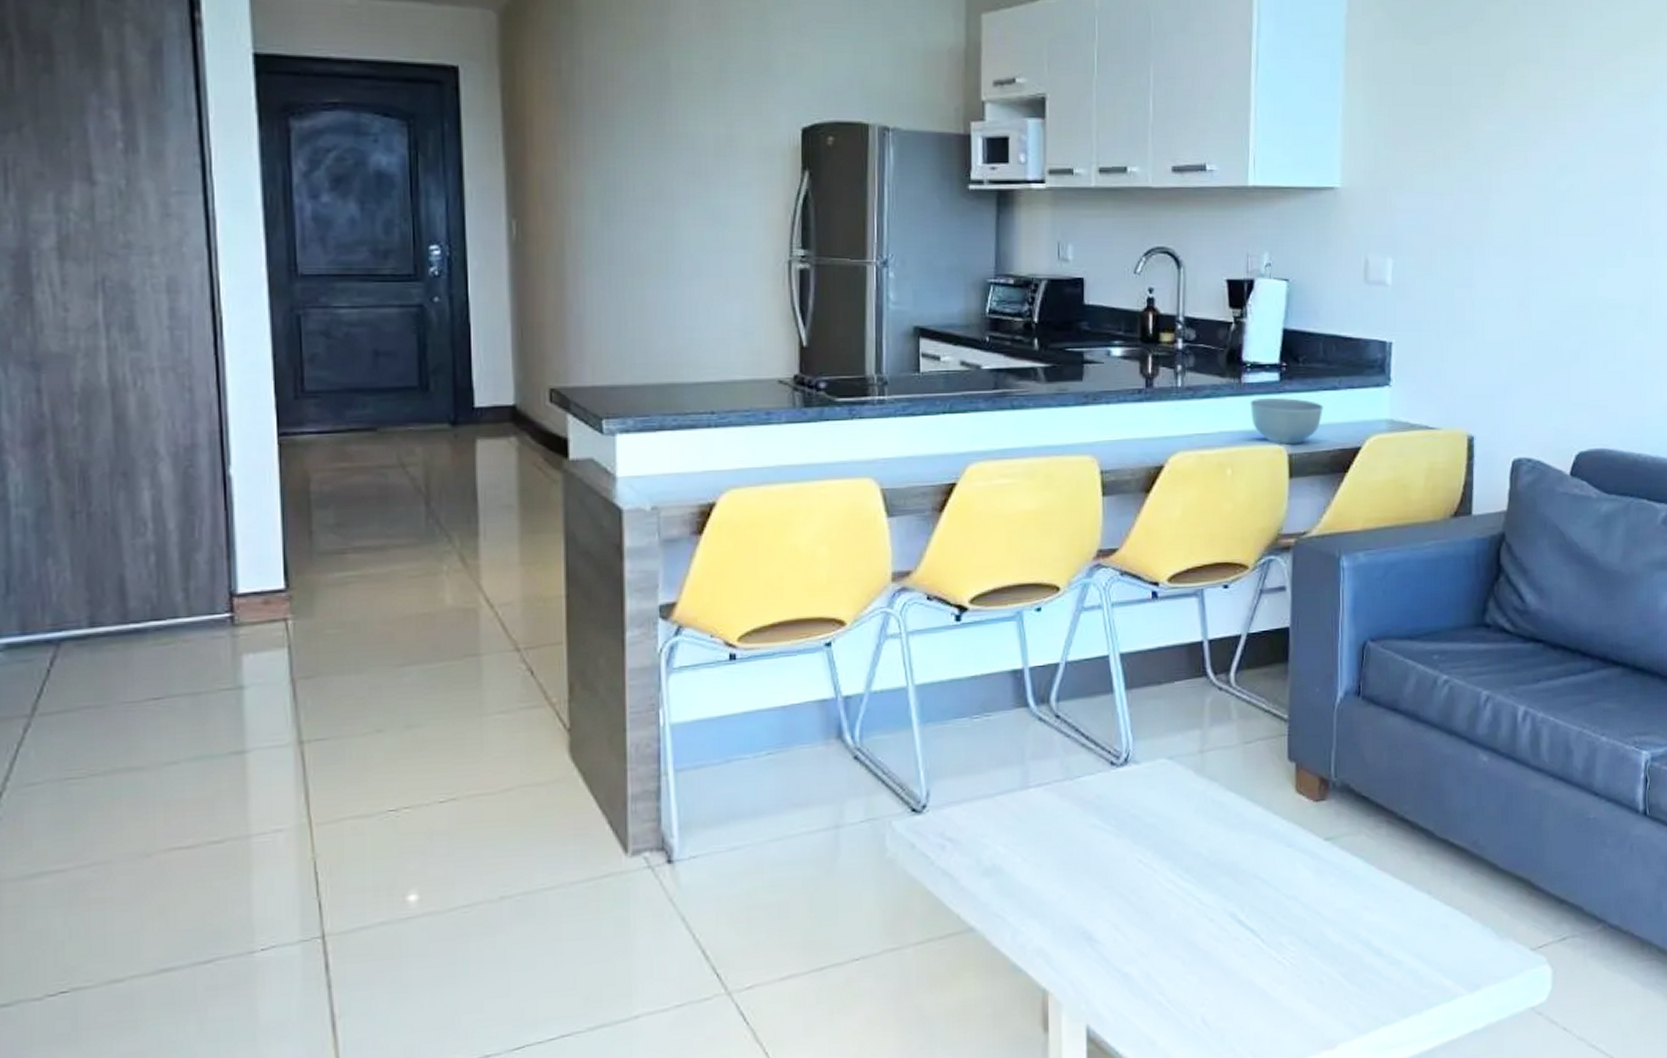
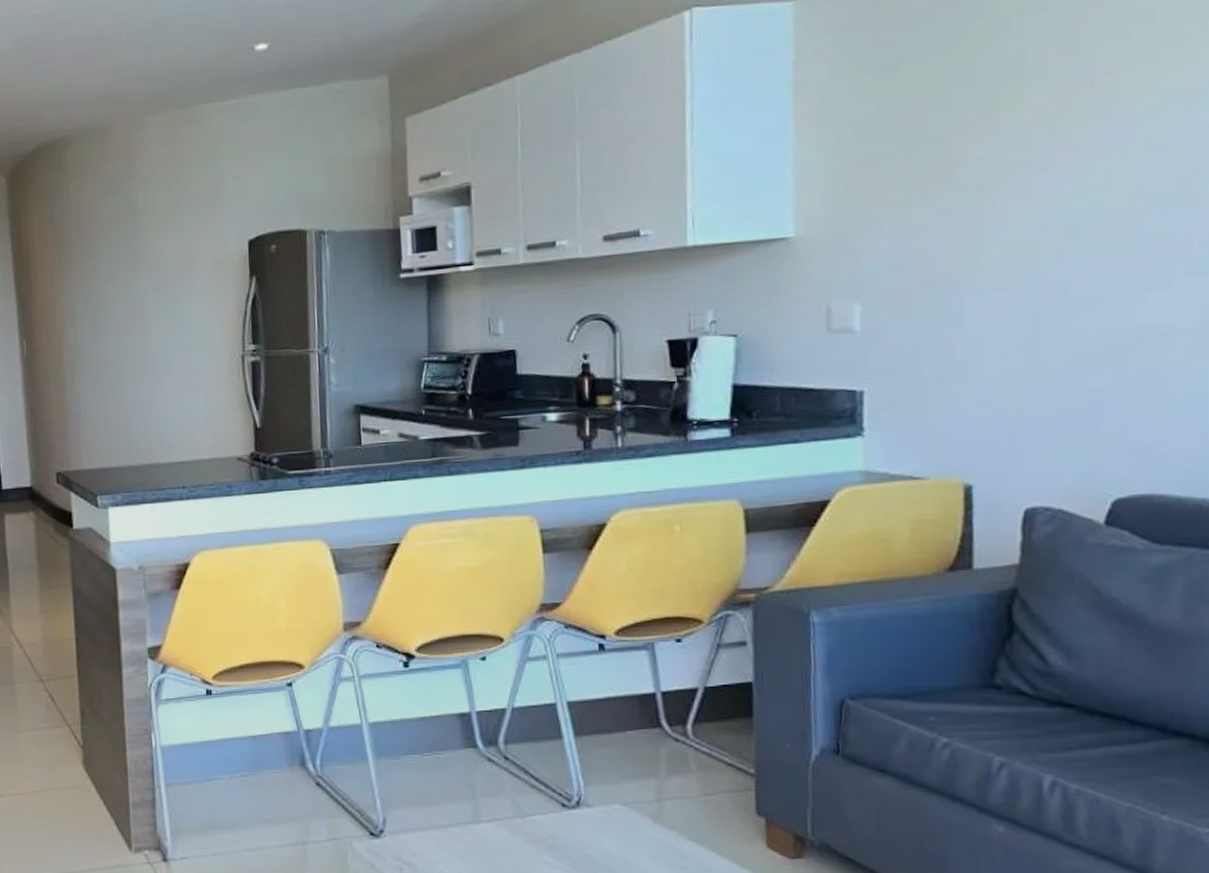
bowl: present [1250,397,1323,445] -> none [698,453,783,500]

